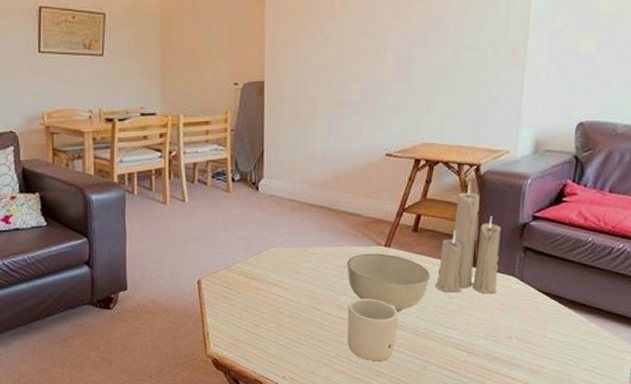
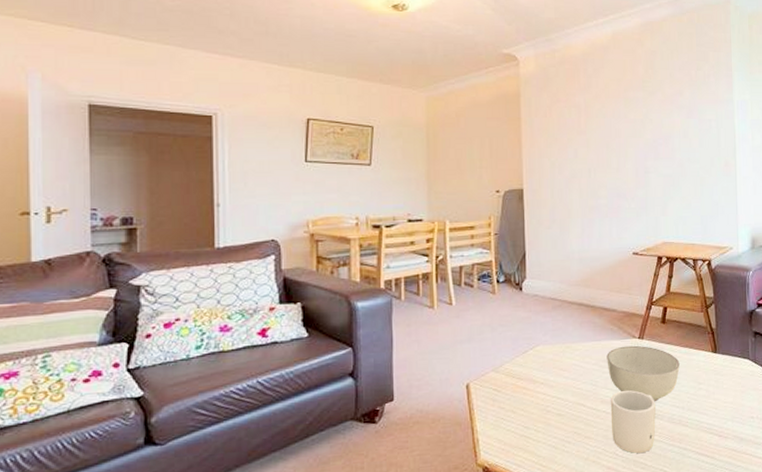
candle: present [435,181,501,293] -> none [685,275,737,379]

